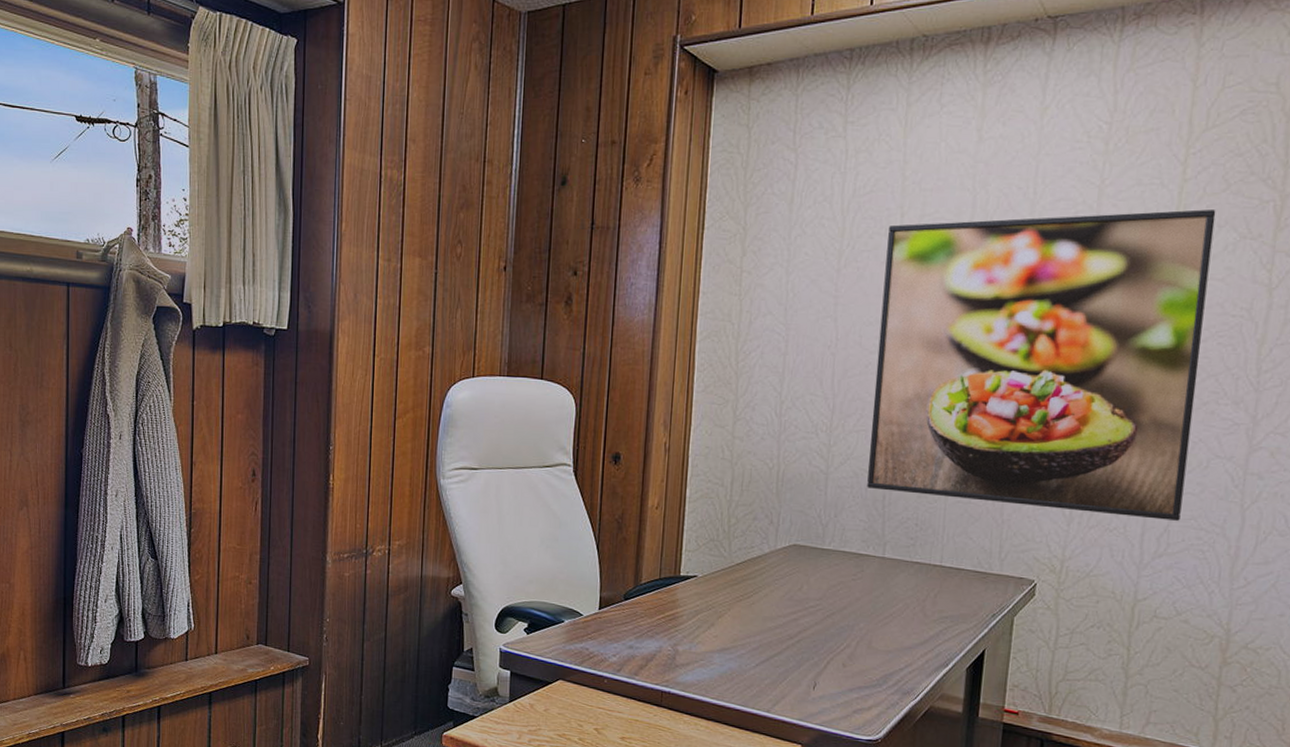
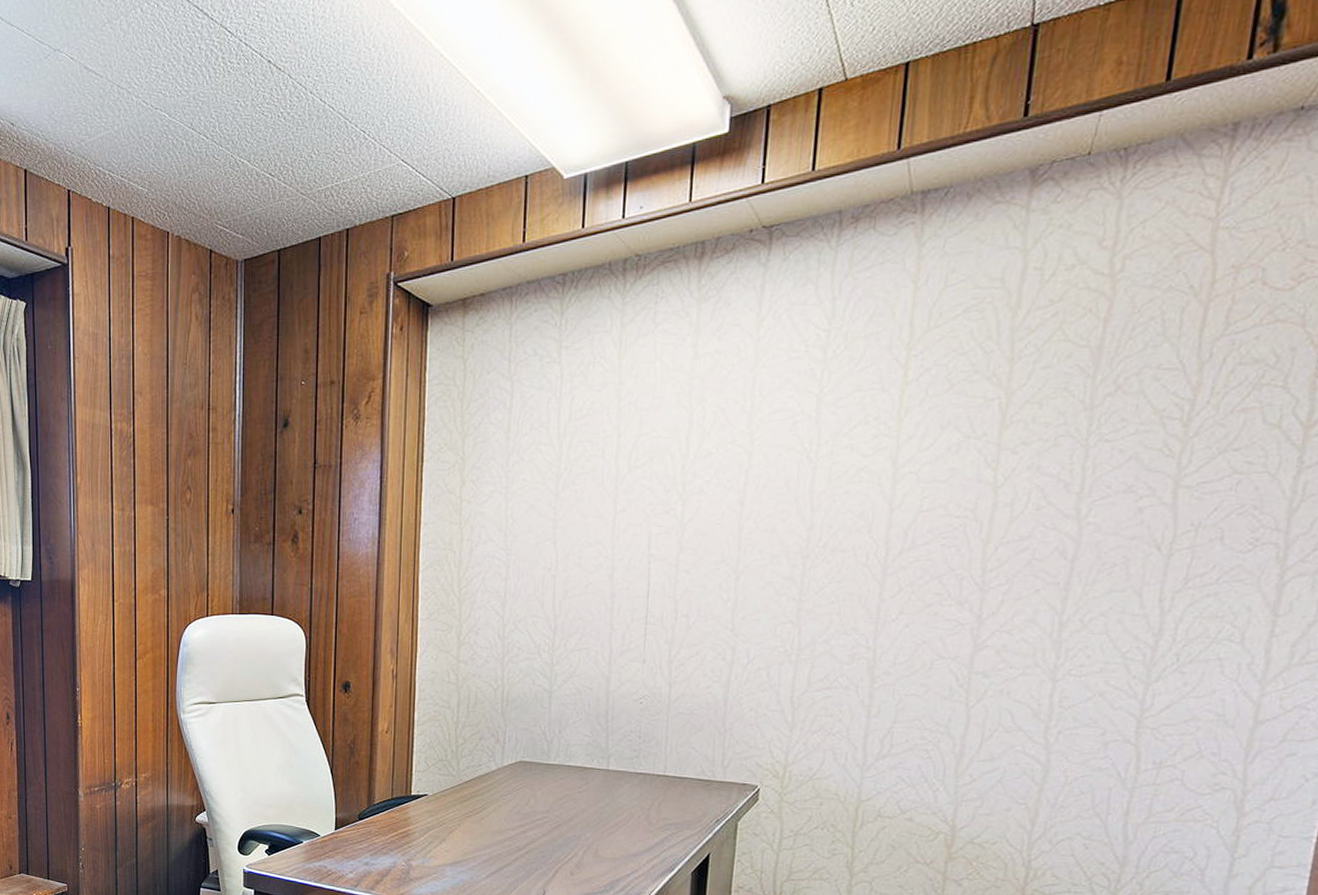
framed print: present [867,209,1216,521] -> none [590,411,939,722]

